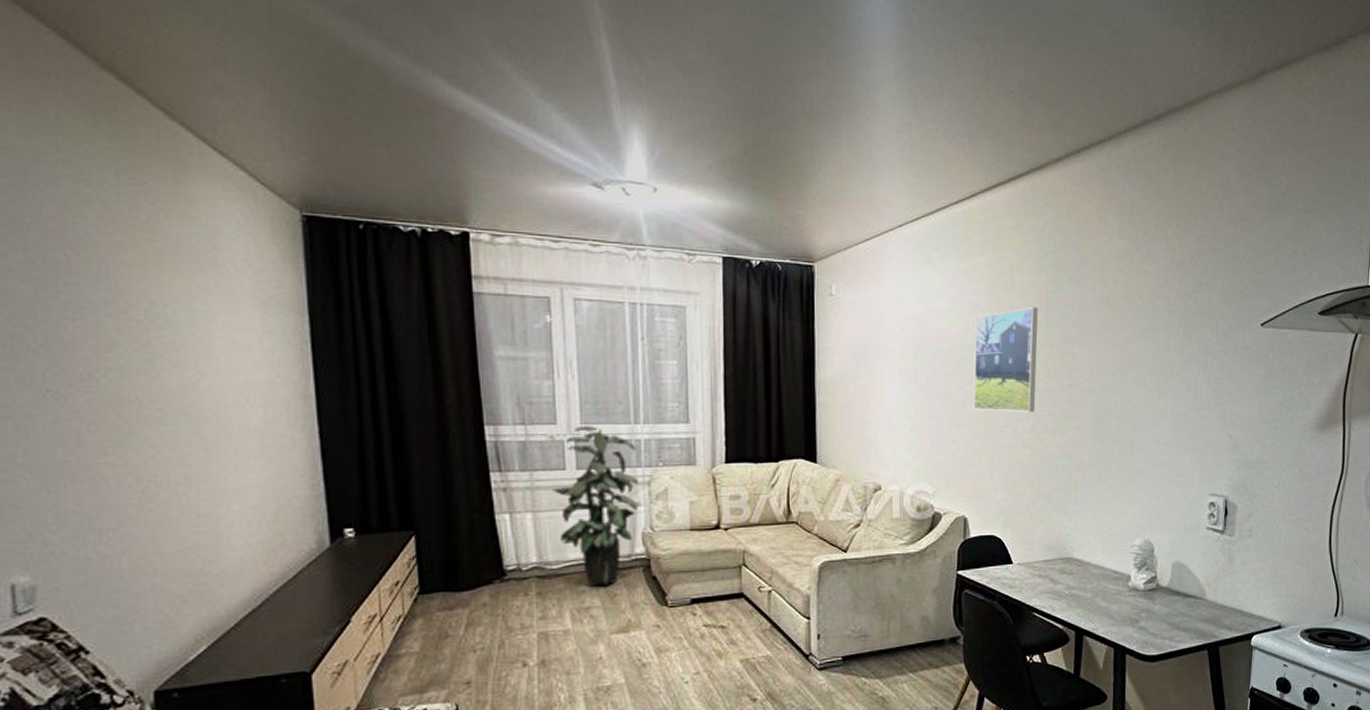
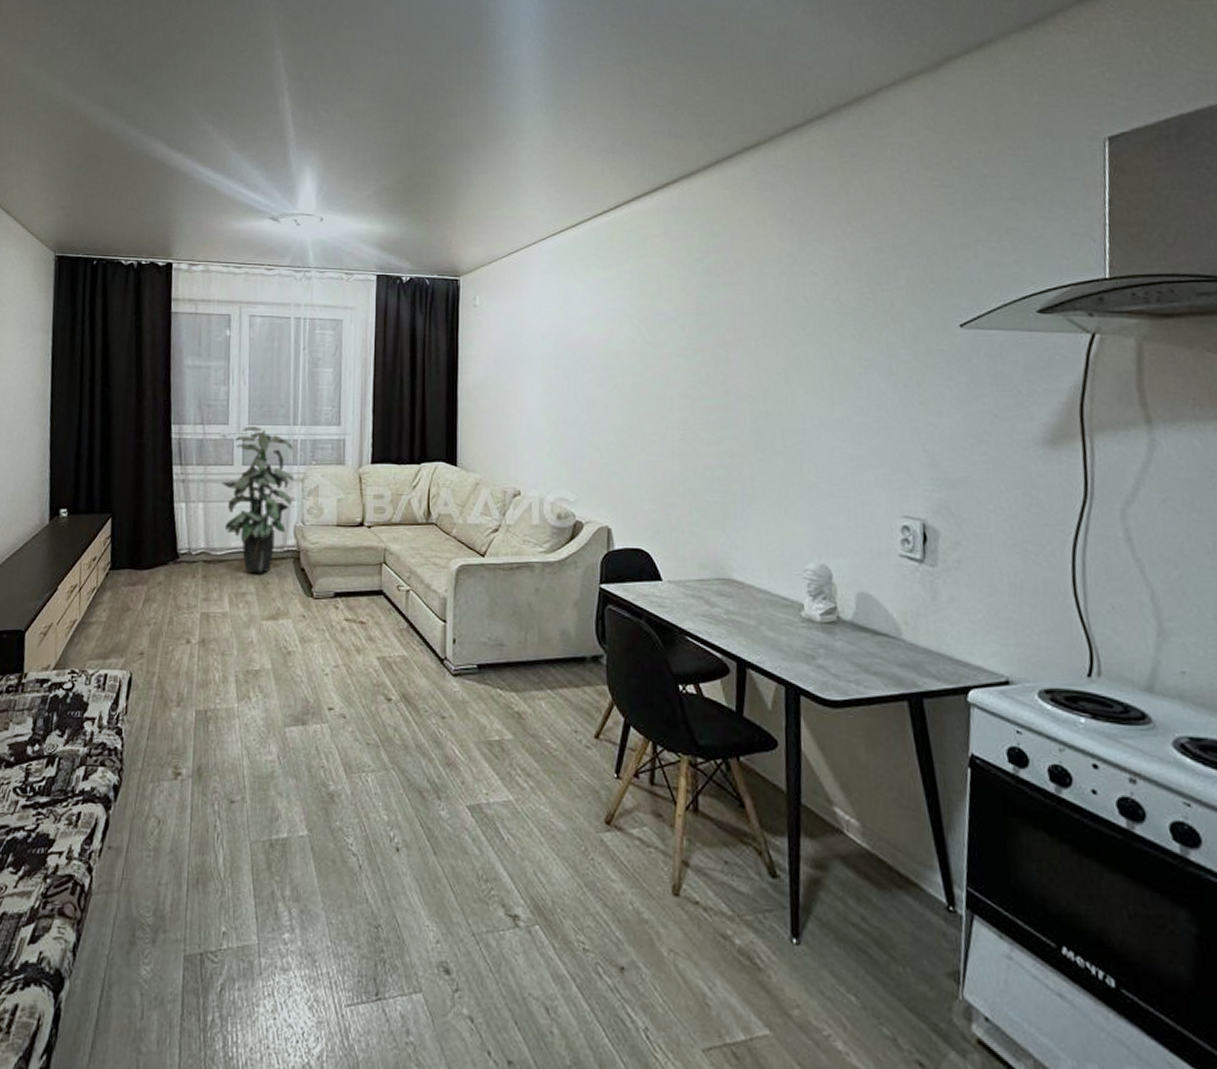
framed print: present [973,307,1038,412] -> none [617,313,689,420]

